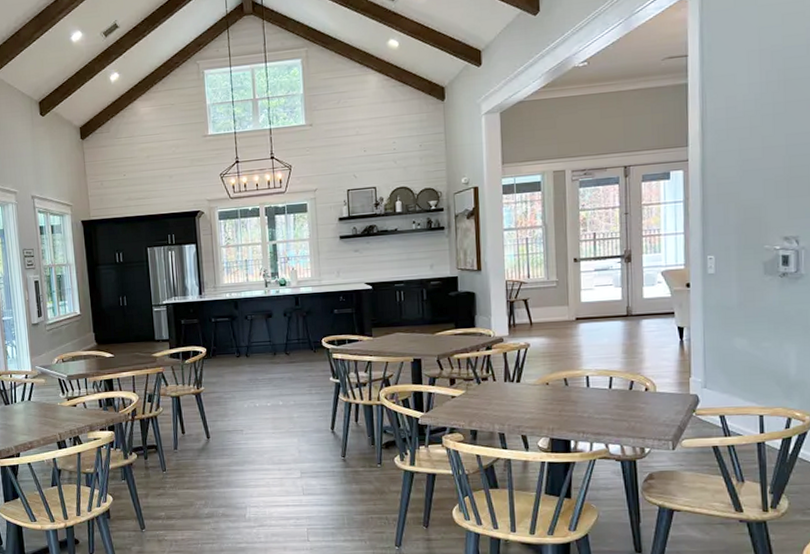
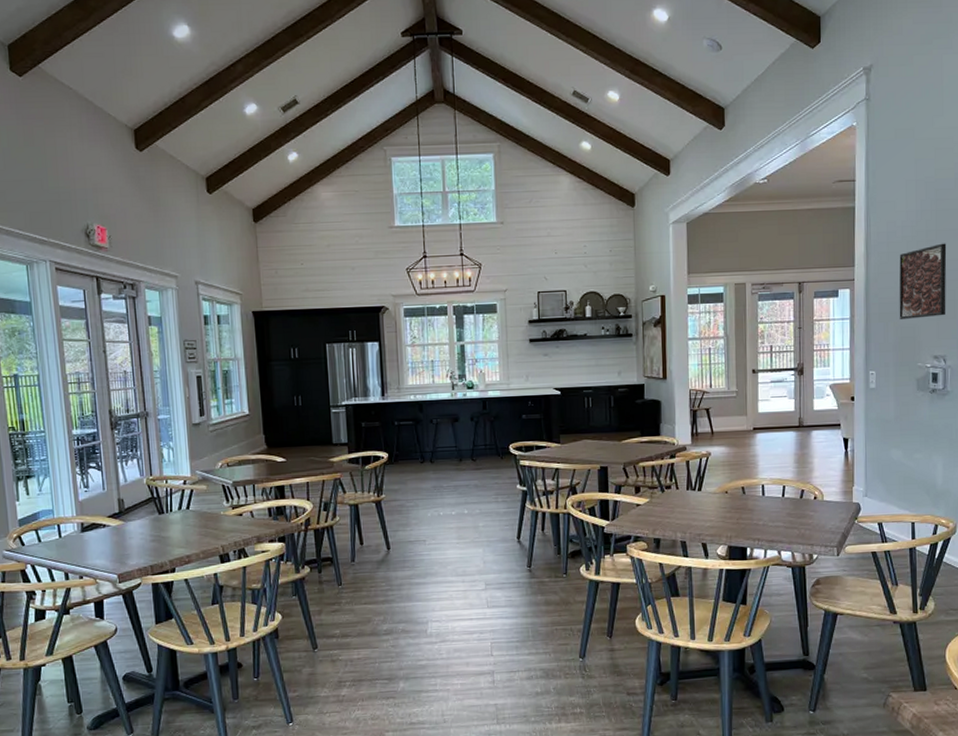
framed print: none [741,115,799,201] -> present [899,243,947,320]

